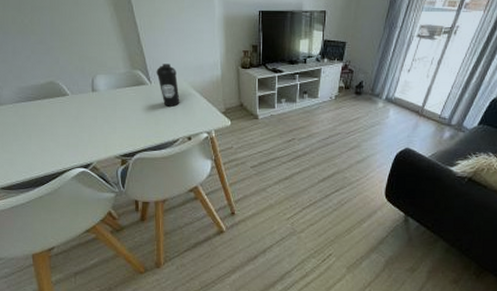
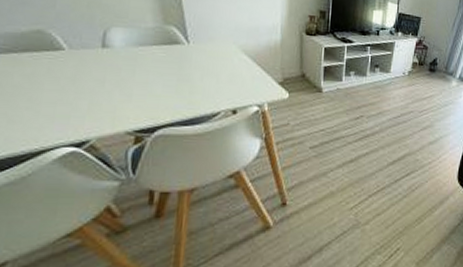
water bottle: present [156,64,180,107] -> none [197,21,226,73]

